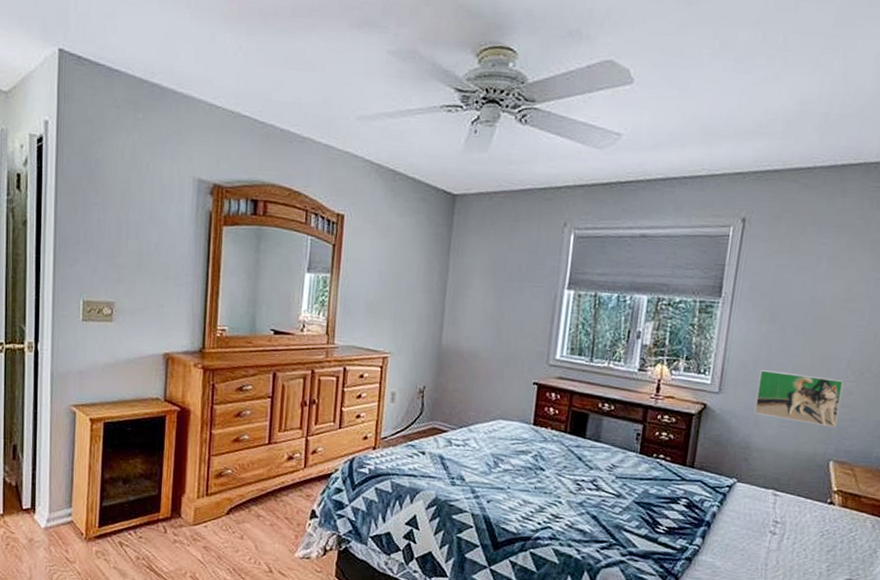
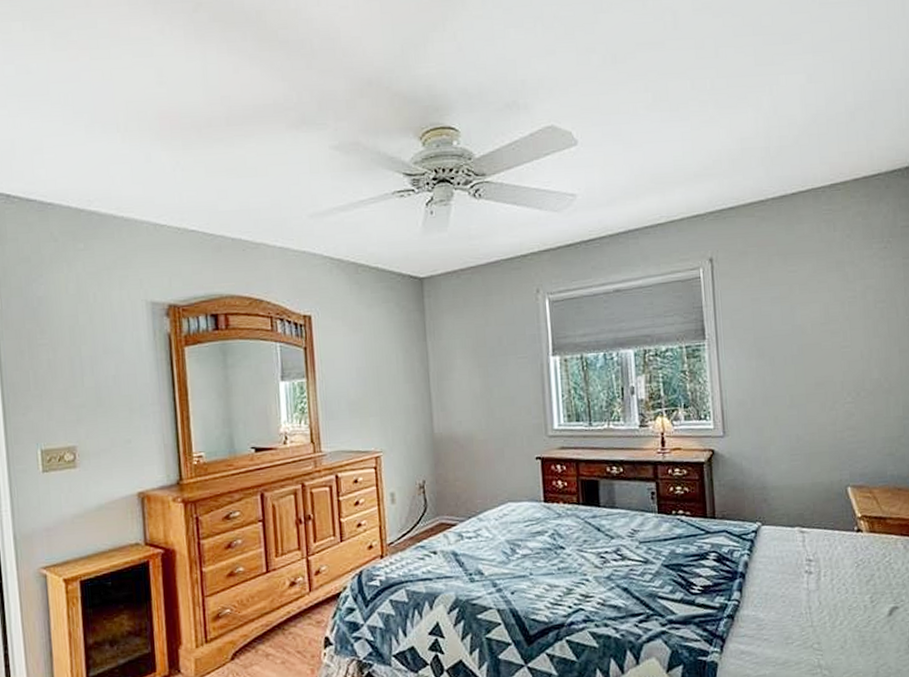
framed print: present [754,370,844,428] -> none [759,403,845,453]

